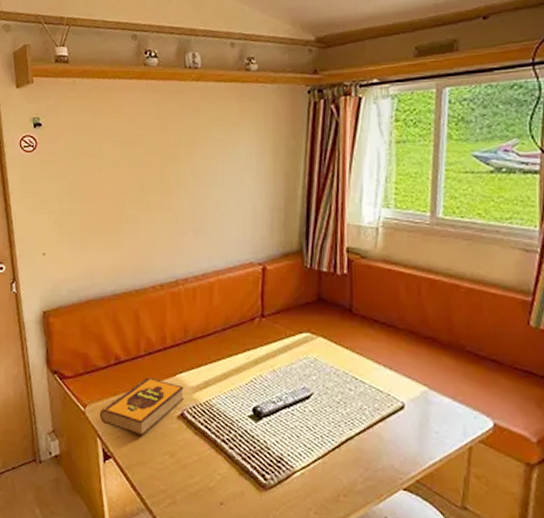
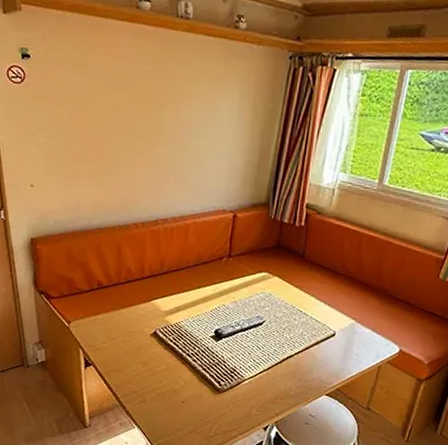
hardback book: present [99,377,184,436] -> none [82,301,158,349]

